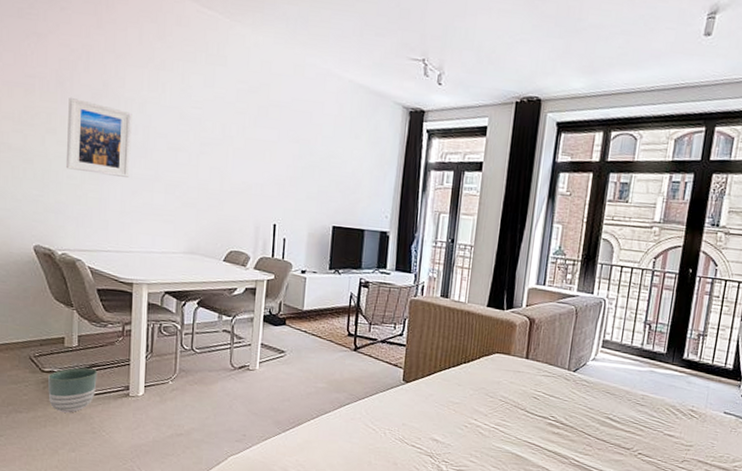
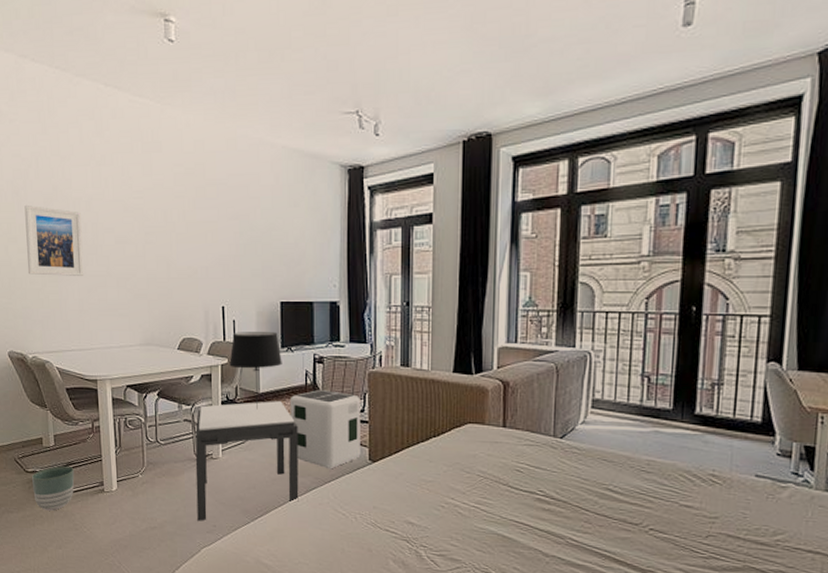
side table: none [227,318,338,430] -> present [195,401,299,521]
table lamp: none [275,250,329,326] -> present [229,332,282,410]
air purifier: none [331,312,400,387] -> present [289,390,361,469]

